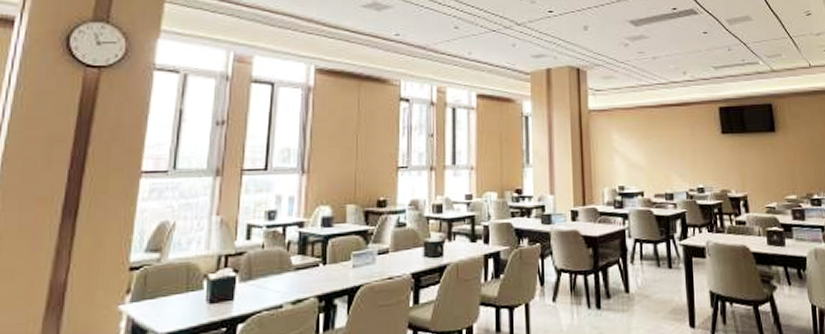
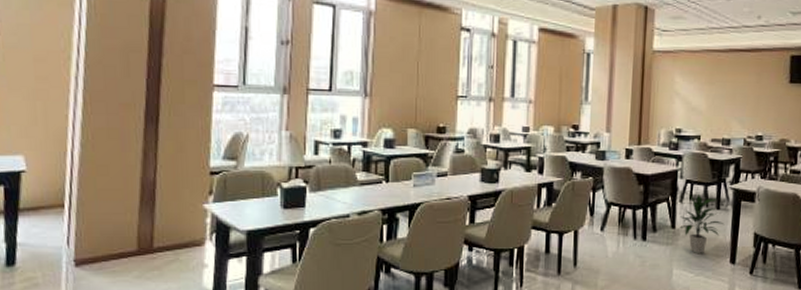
indoor plant: none [632,254,679,319] -> present [678,195,725,253]

